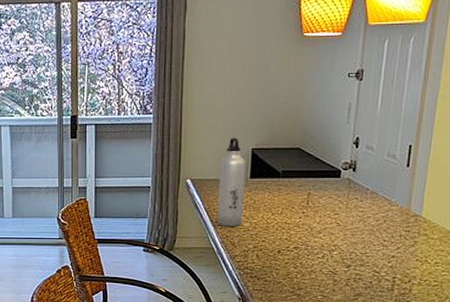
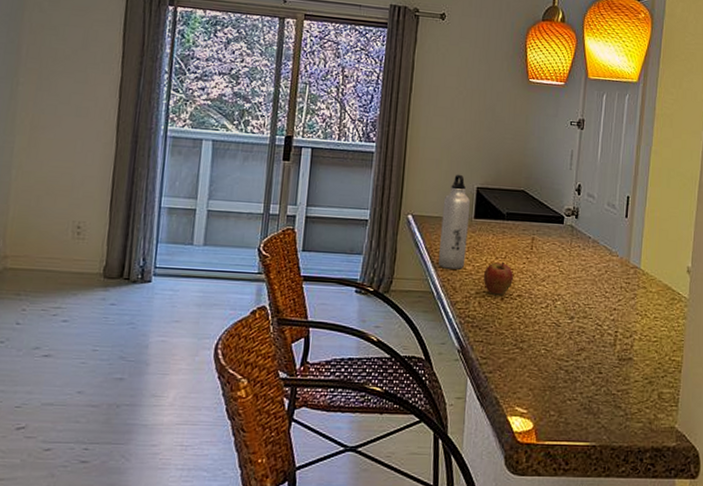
fruit: none [260,217,290,248] -> present [483,261,513,295]

